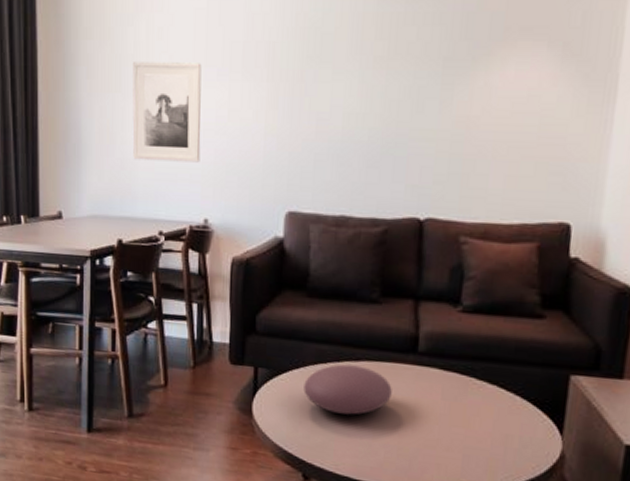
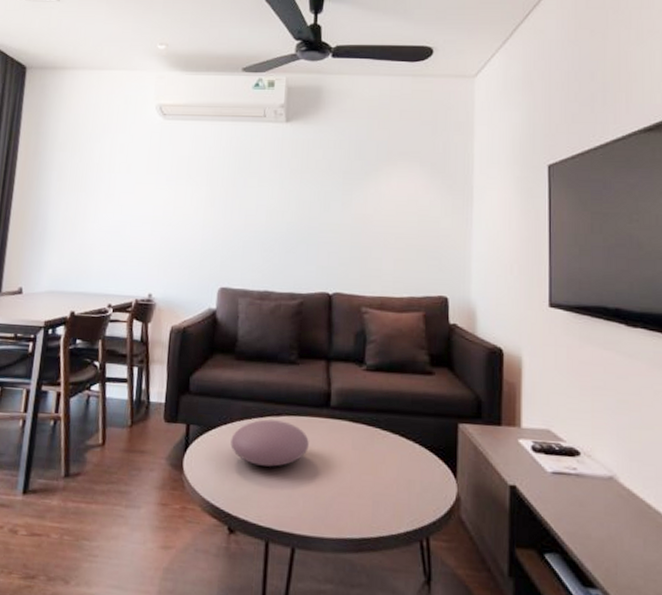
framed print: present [132,62,202,163] -> none [91,169,154,248]

